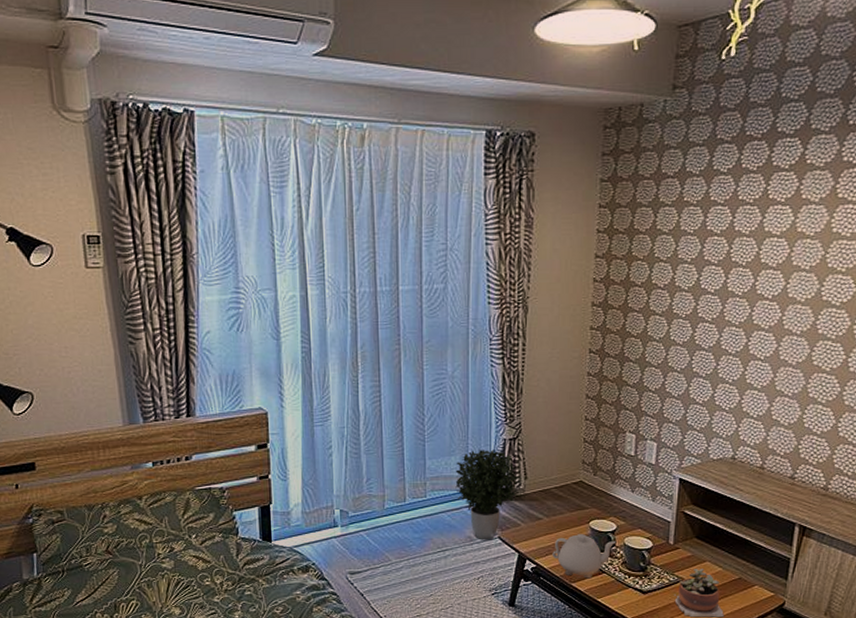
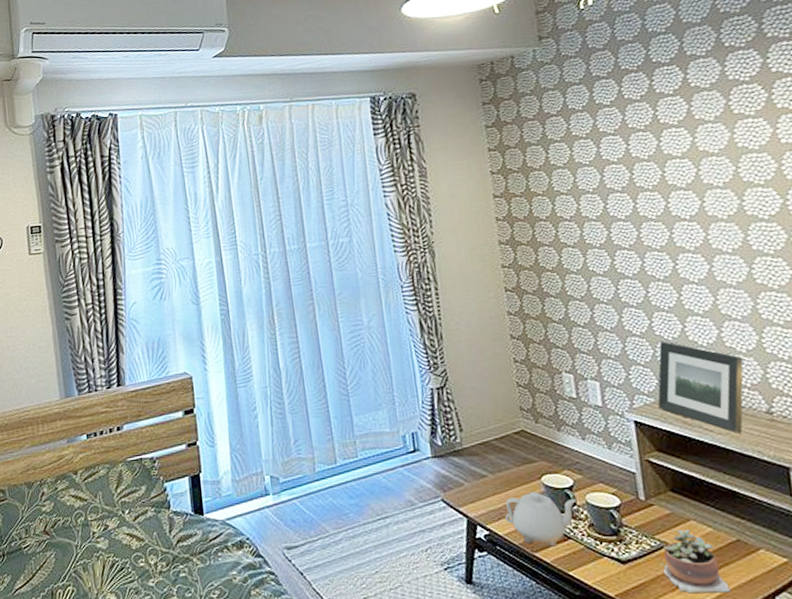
potted plant: present [455,450,519,540] -> none [384,401,455,504]
picture frame: none [703,410,784,494] -> present [657,340,744,434]

